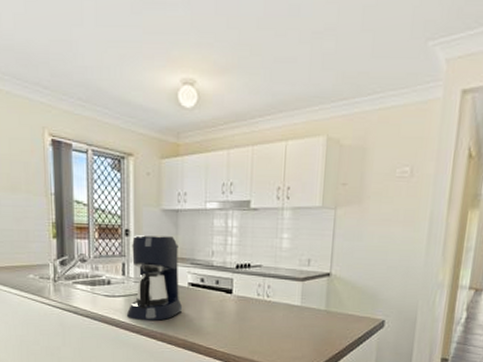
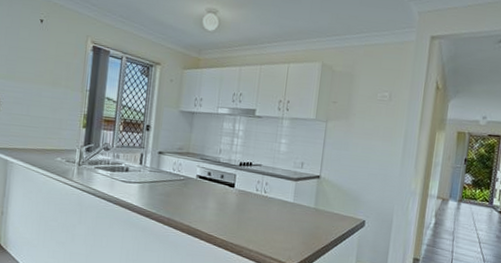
coffee maker: present [126,235,183,321] -> none [139,130,191,207]

